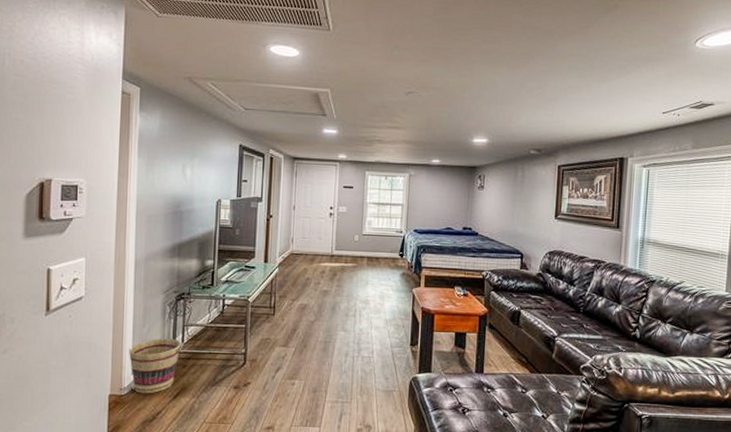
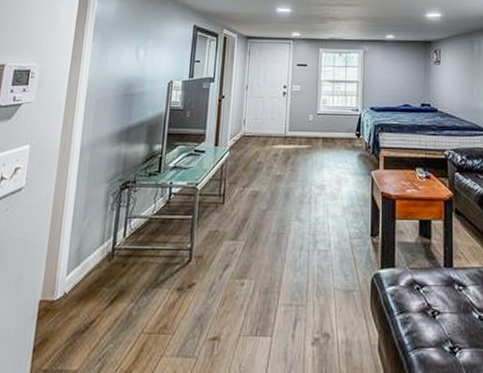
basket: present [129,338,181,394] -> none [65,232,123,299]

